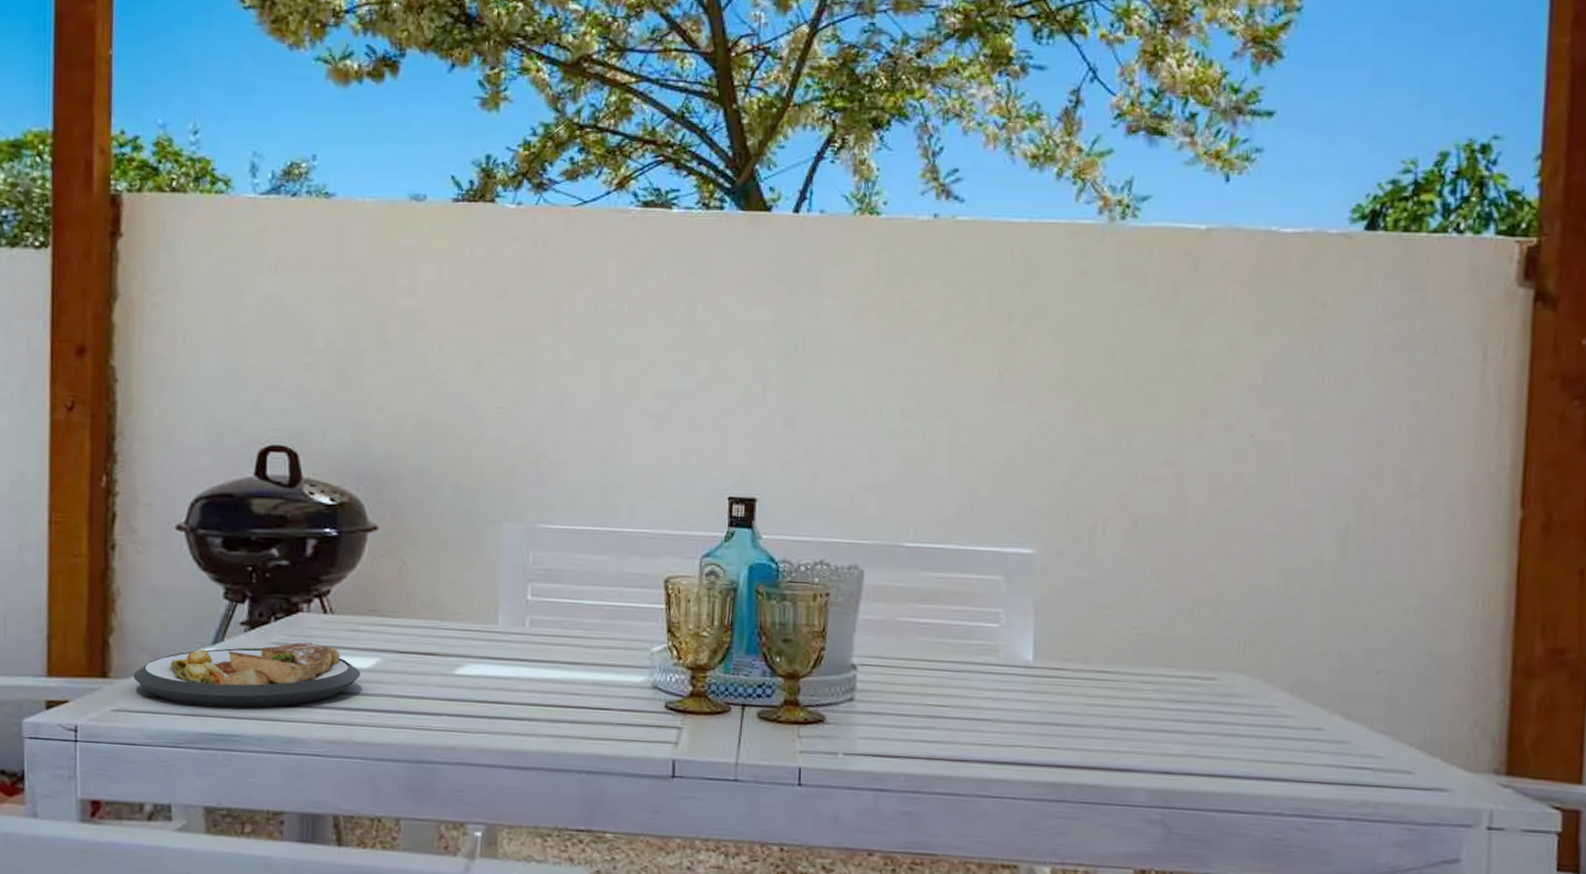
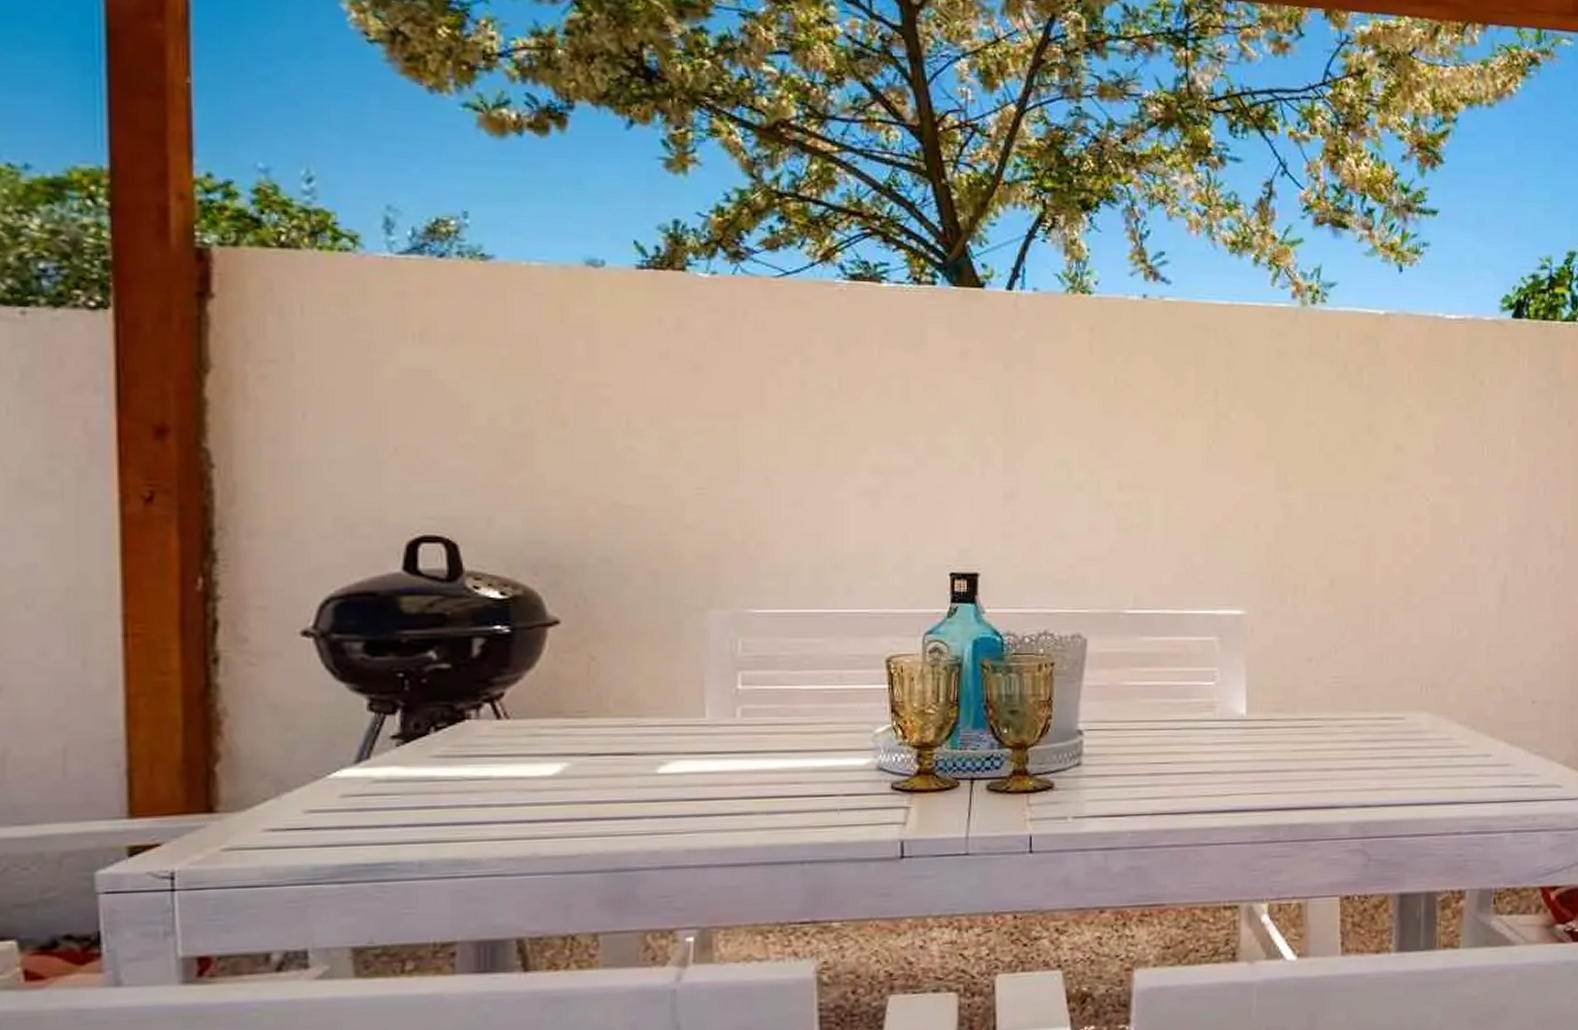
plate: present [133,642,361,708] -> none [250,752,545,835]

